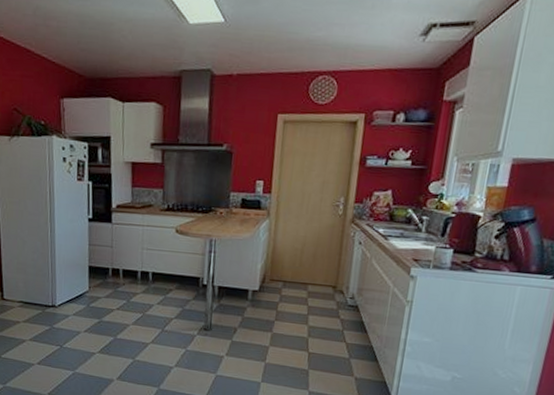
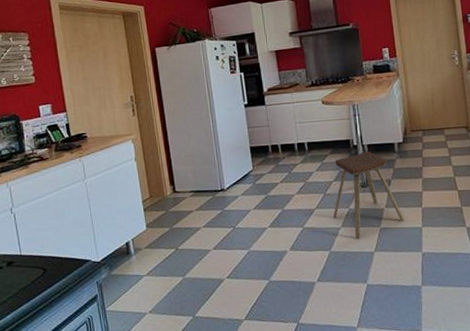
music stool: none [168,293,244,381] -> present [333,151,404,238]

